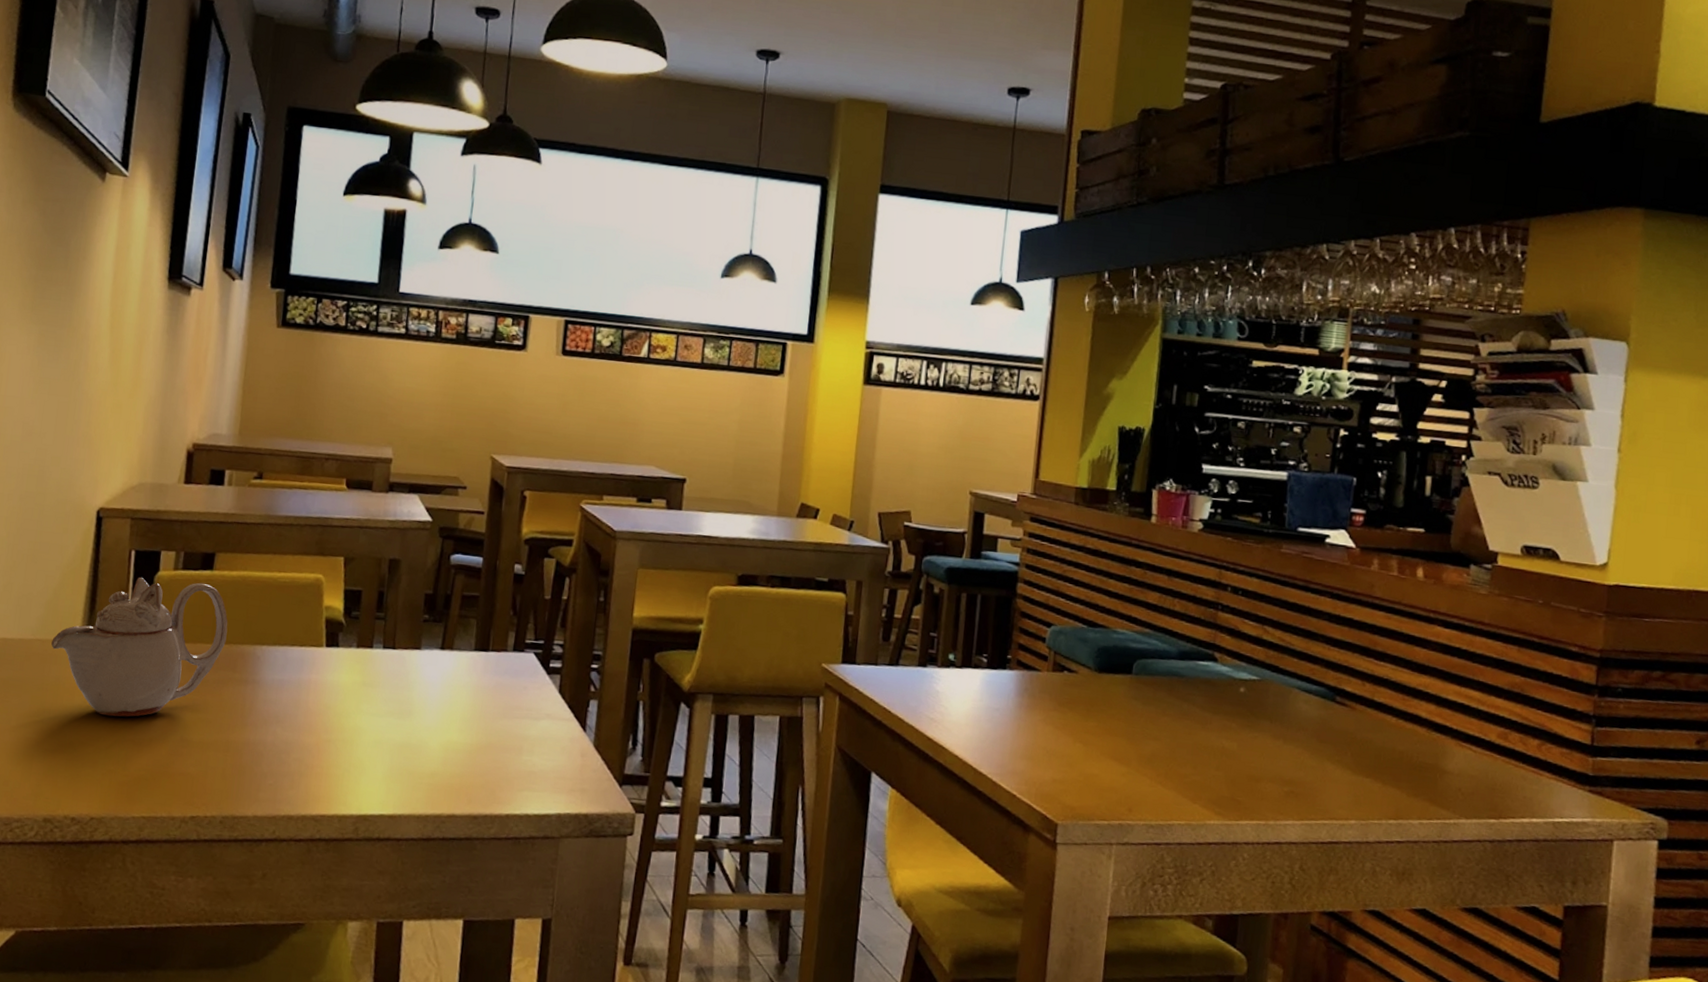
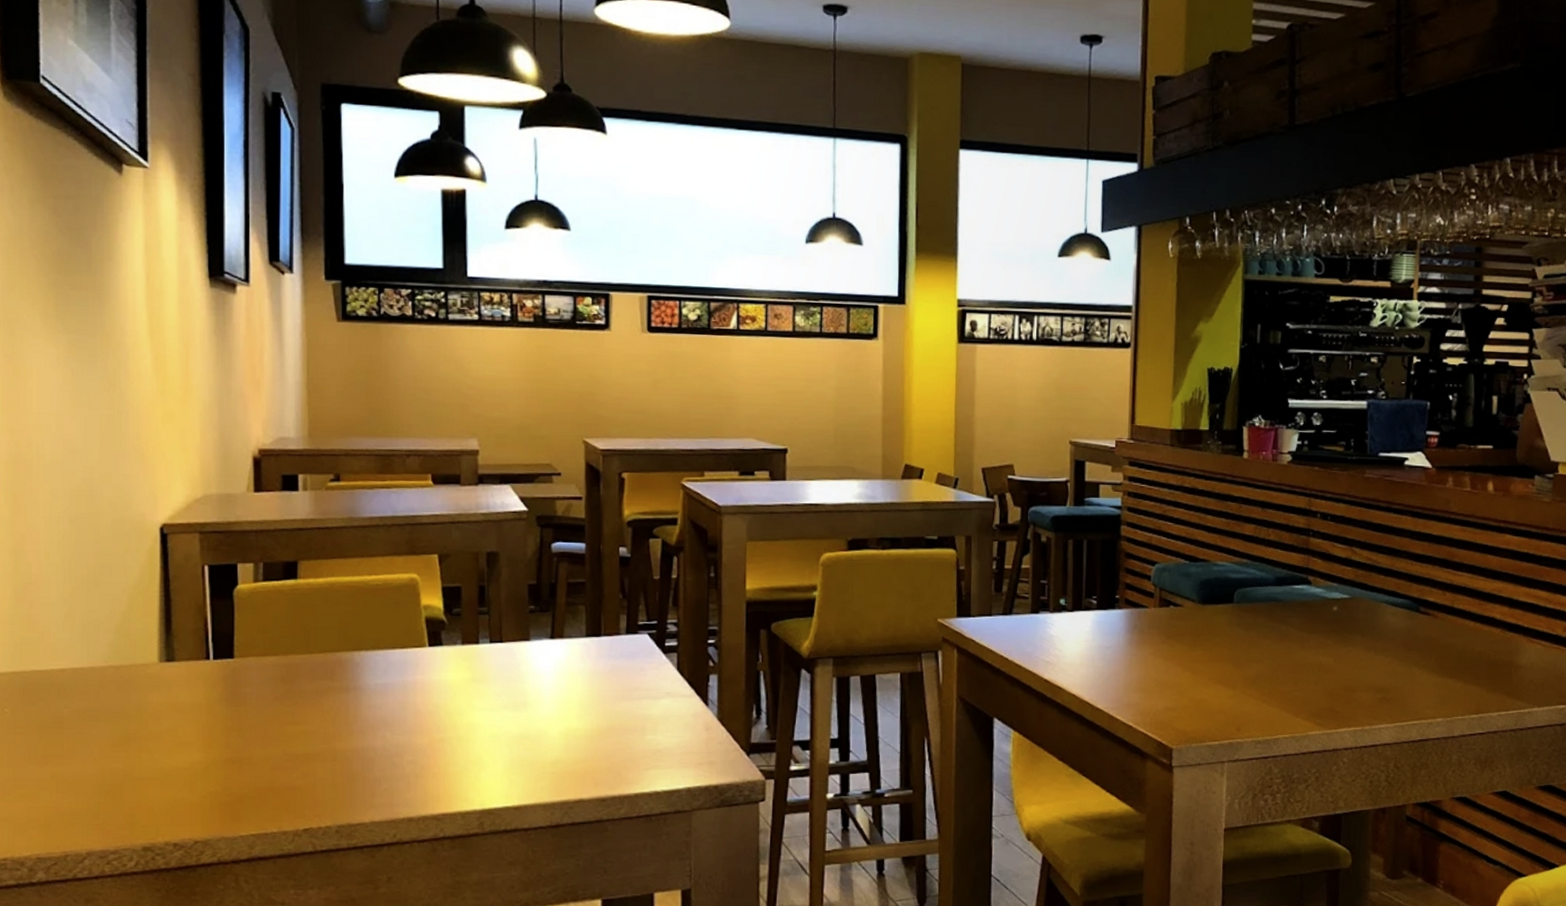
teapot: present [51,577,228,717] -> none [127,593,320,738]

